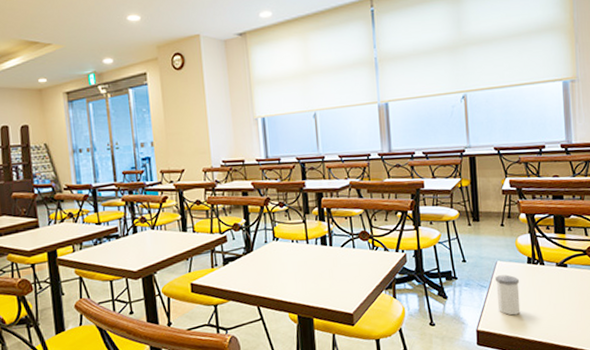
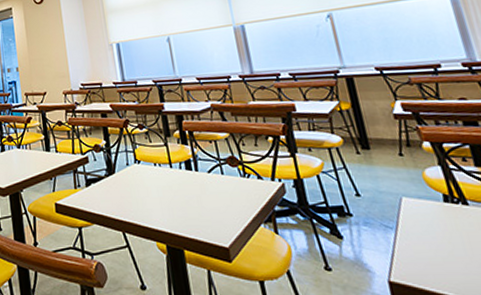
salt shaker: present [496,274,521,315] -> none [403,214,446,267]

